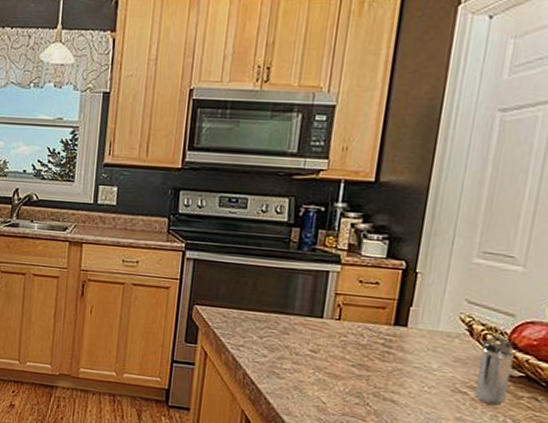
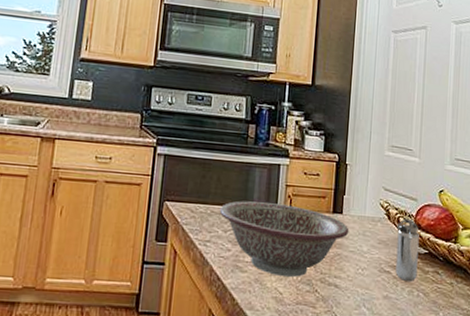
decorative bowl: none [254,308,415,389] -> present [219,201,349,277]

